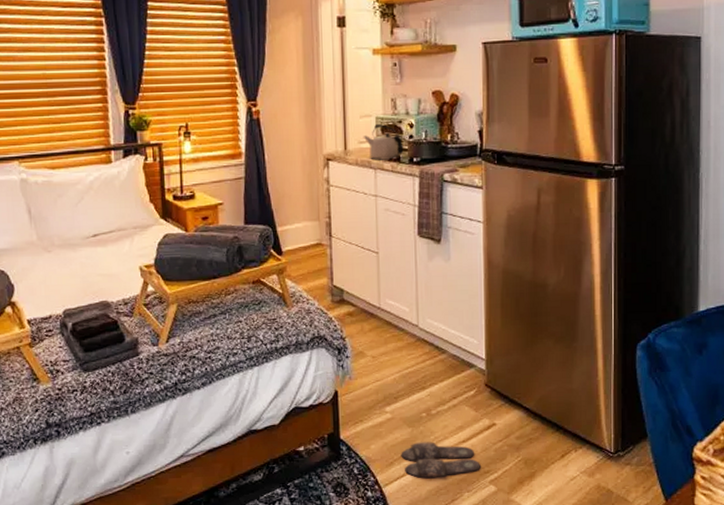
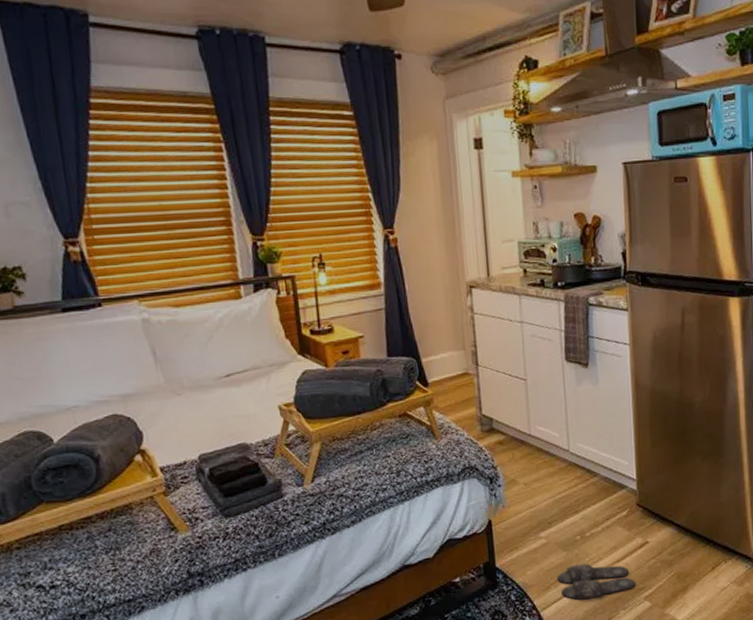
kettle: present [363,123,403,160] -> none [506,248,547,286]

